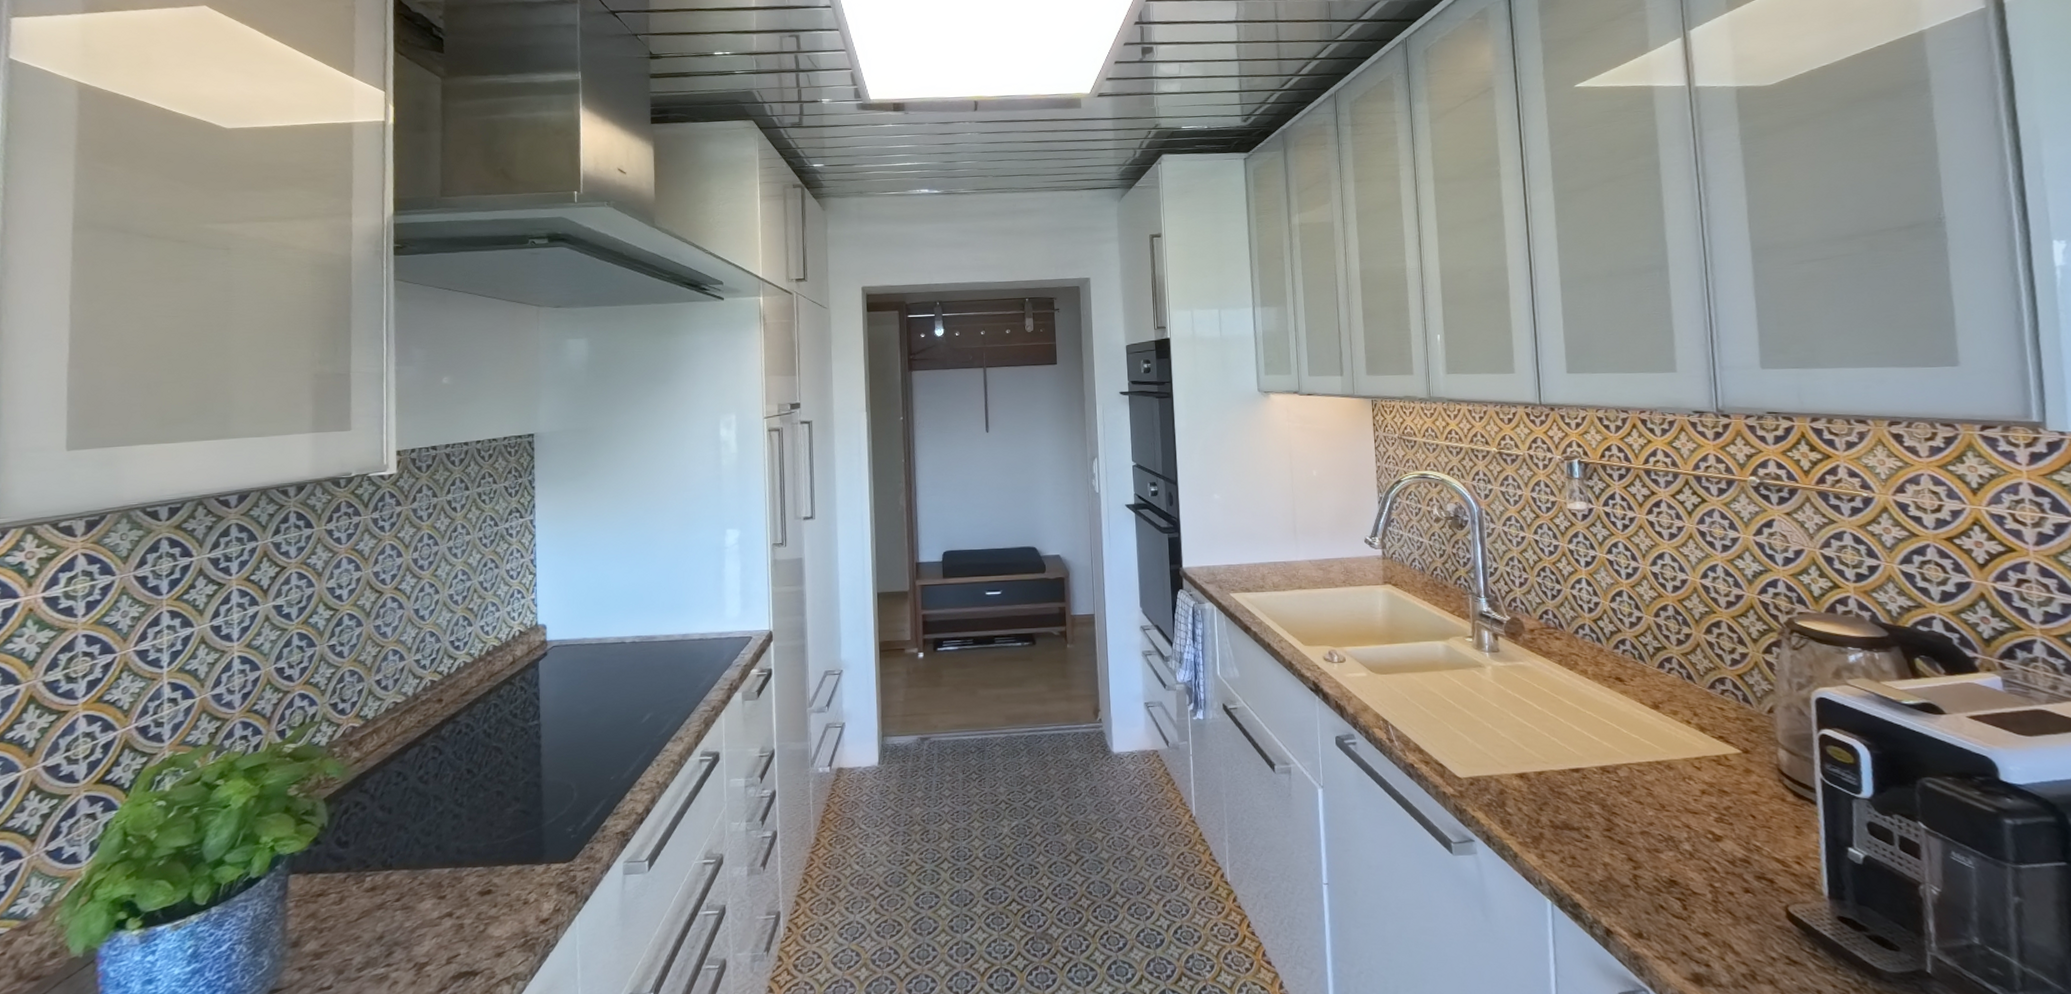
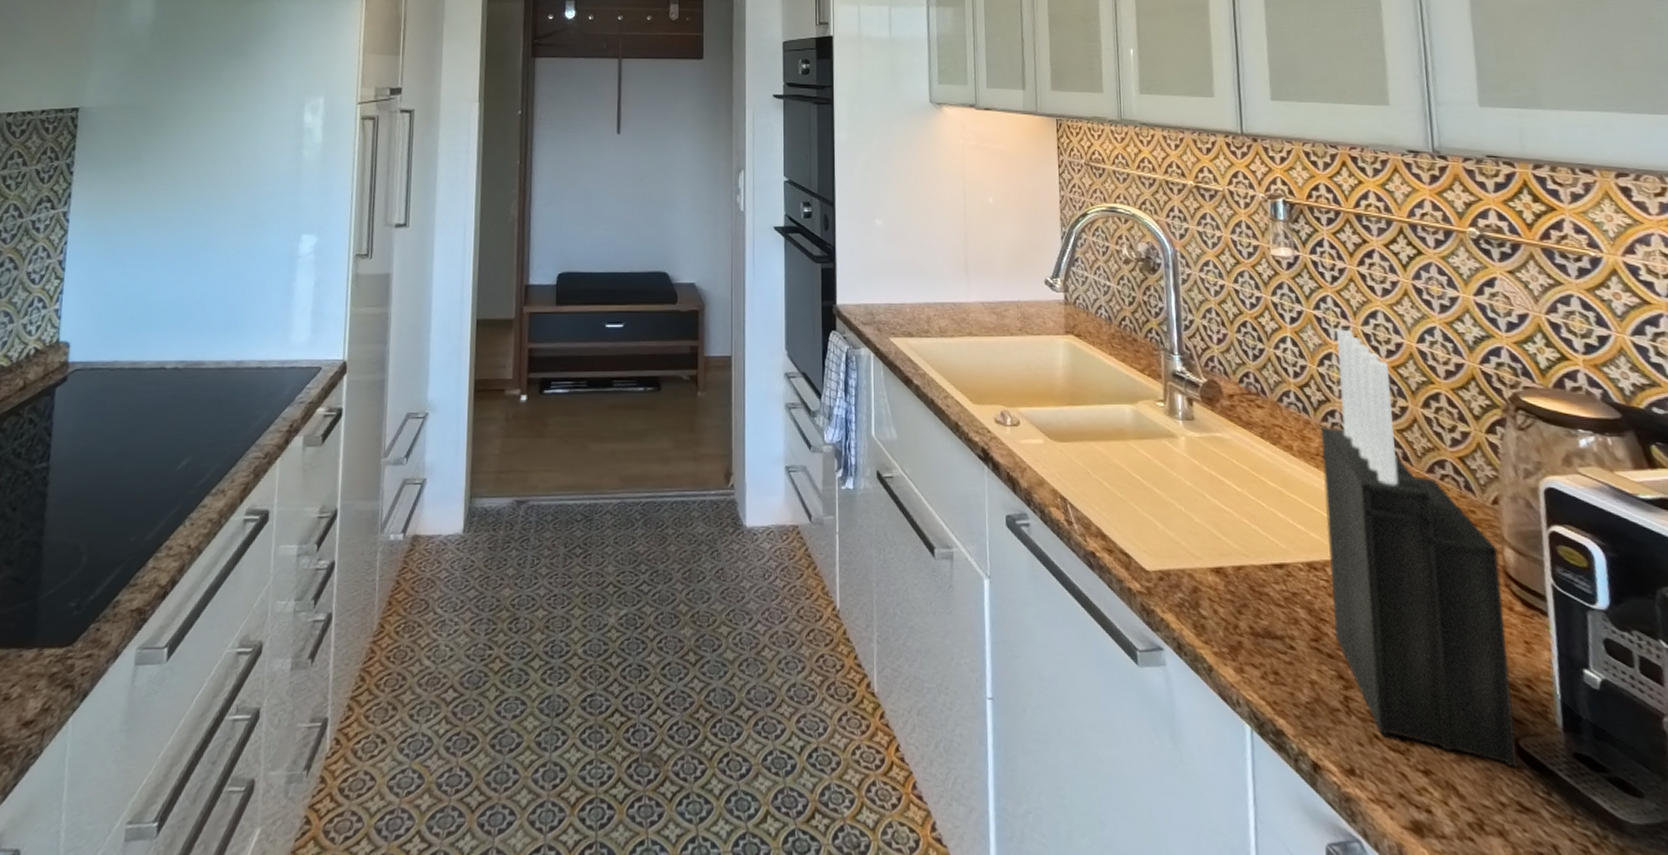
knife block: none [1612,569,1787,929] -> present [1320,329,1517,768]

